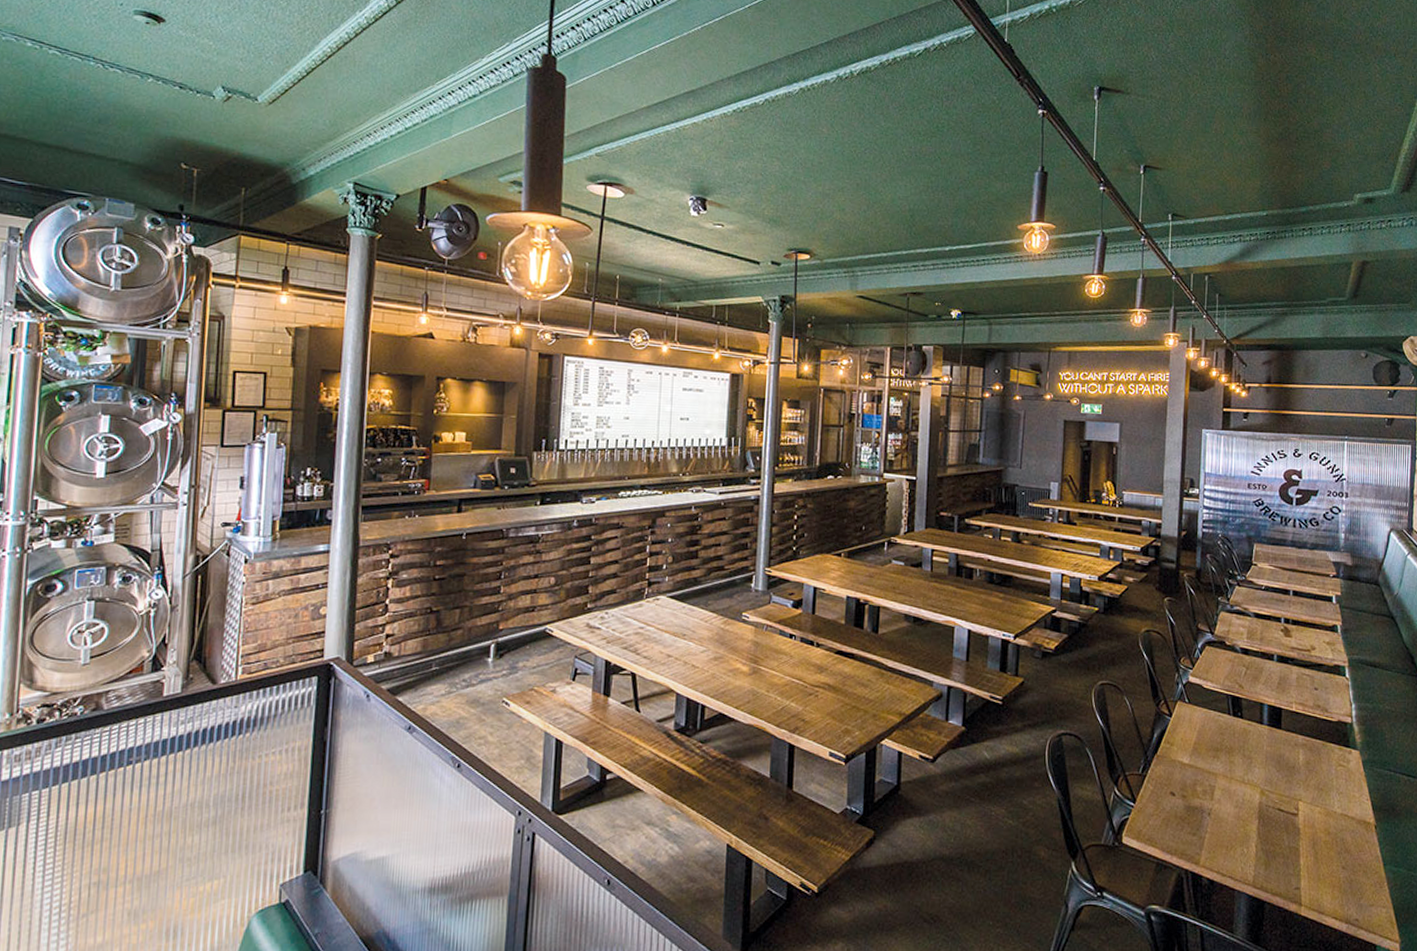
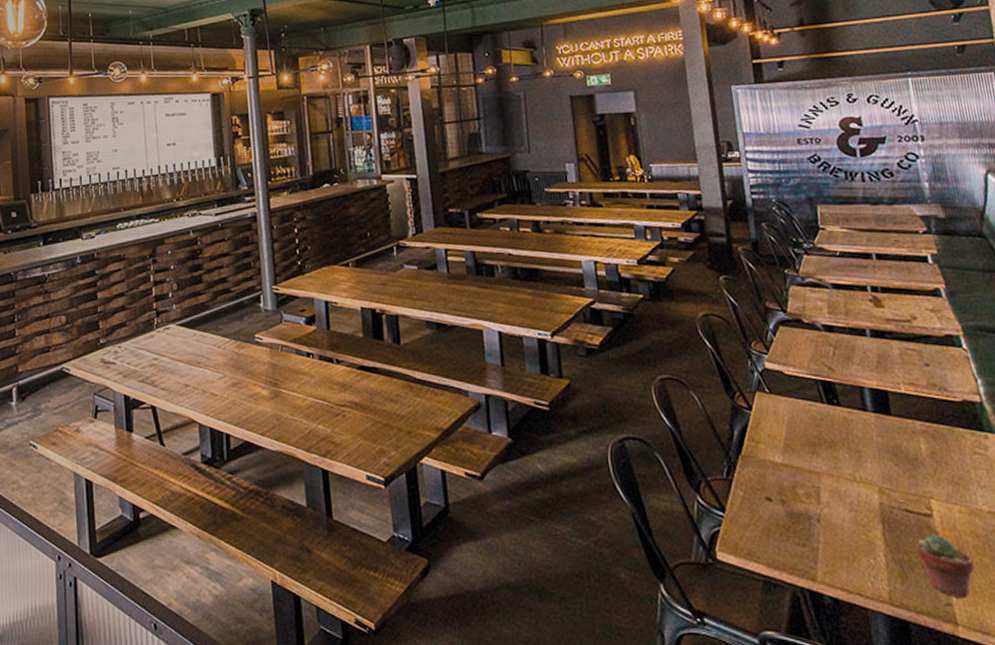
potted succulent: none [1281,830,1322,884] -> present [916,534,975,598]

